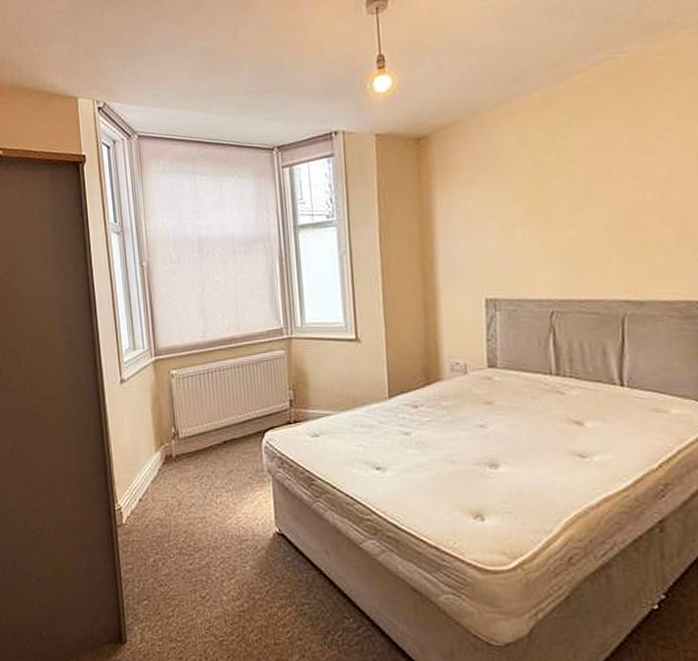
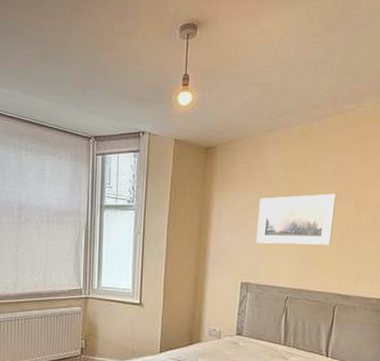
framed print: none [496,169,606,247] -> present [255,193,337,245]

